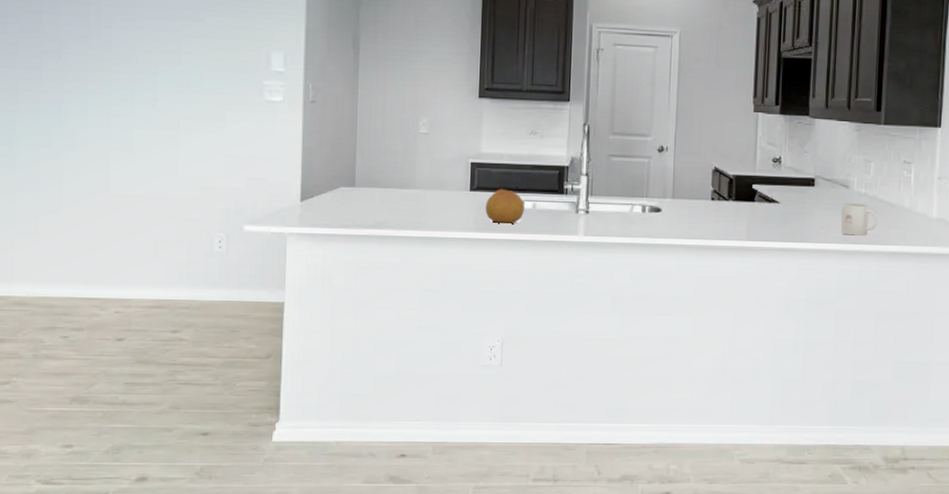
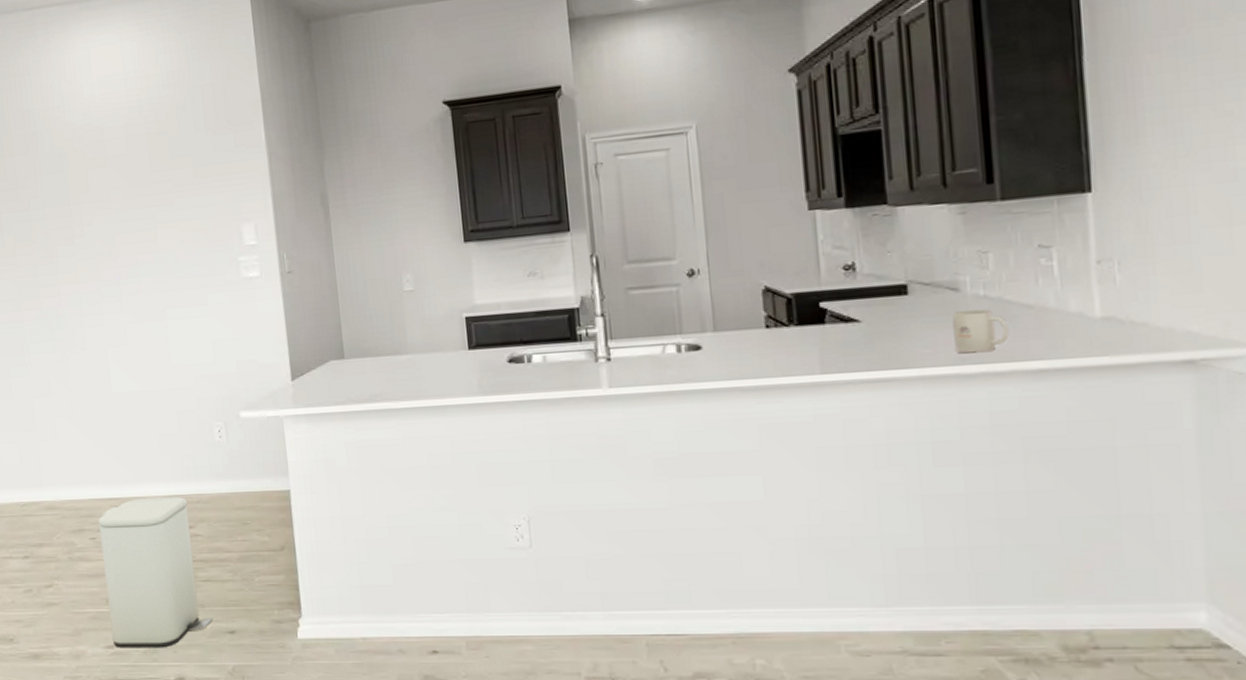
pedal bin: none [71,300,188,448] -> present [98,497,214,648]
fruit: present [485,189,524,223] -> none [488,343,534,383]

